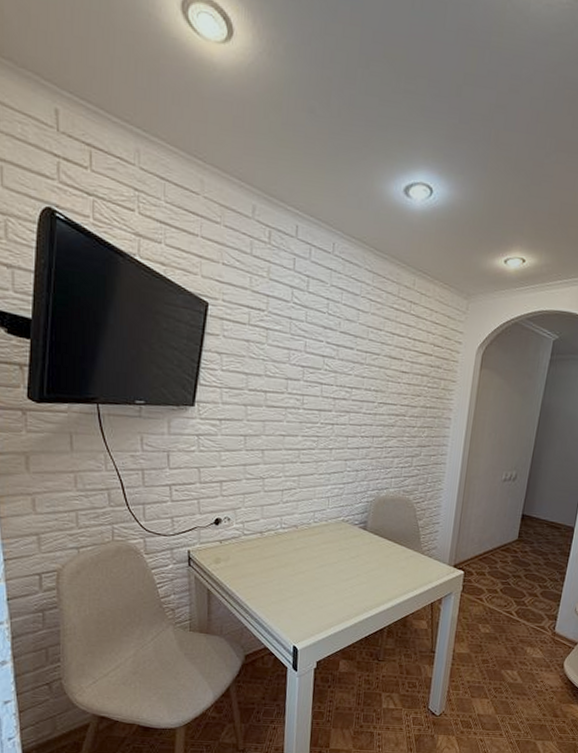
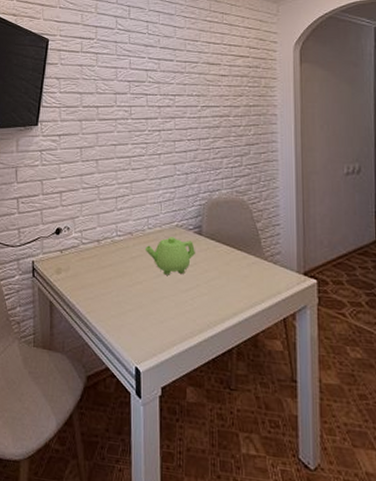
teapot: none [309,531,359,566] -> present [144,237,195,275]

